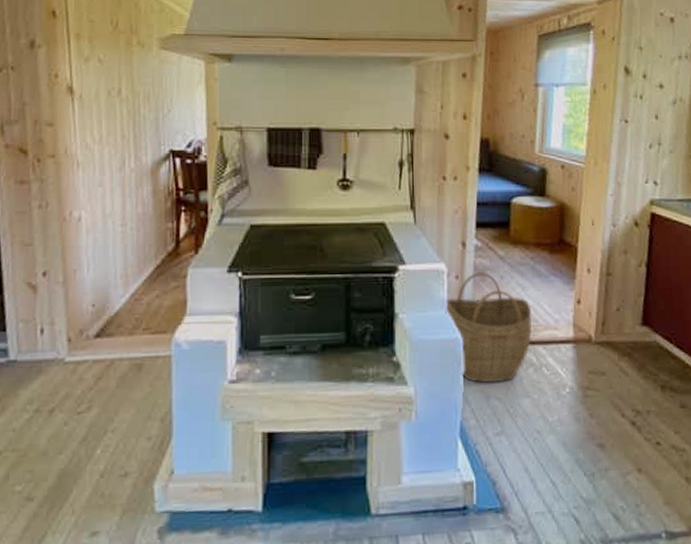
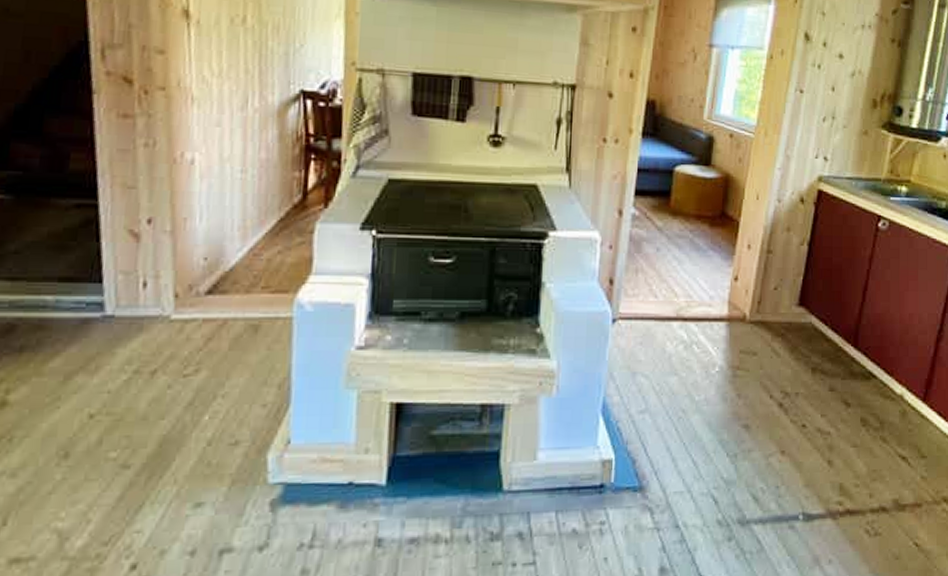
woven basket: present [445,271,532,384] -> none [595,242,687,360]

